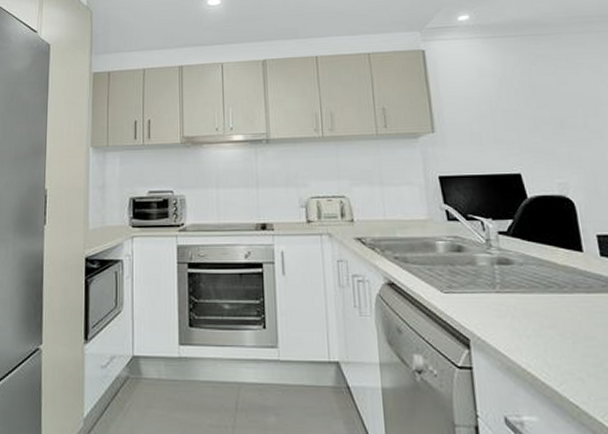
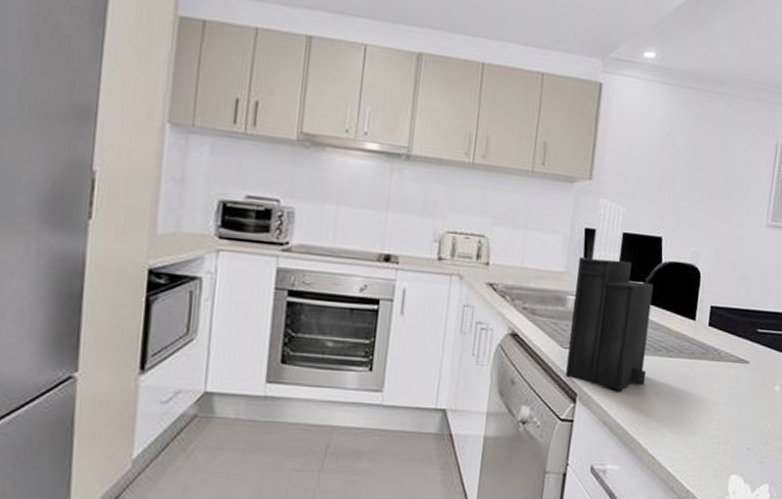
knife block: none [439,147,544,333] -> present [566,198,654,391]

